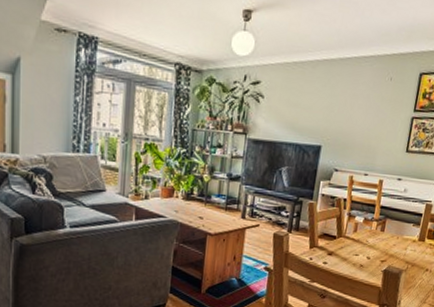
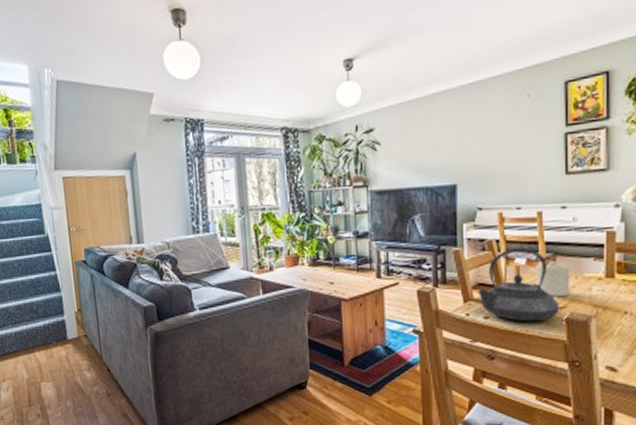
teapot: none [322,208,382,271] -> present [478,248,560,322]
candle: none [367,222,395,252] -> present [535,261,570,296]

